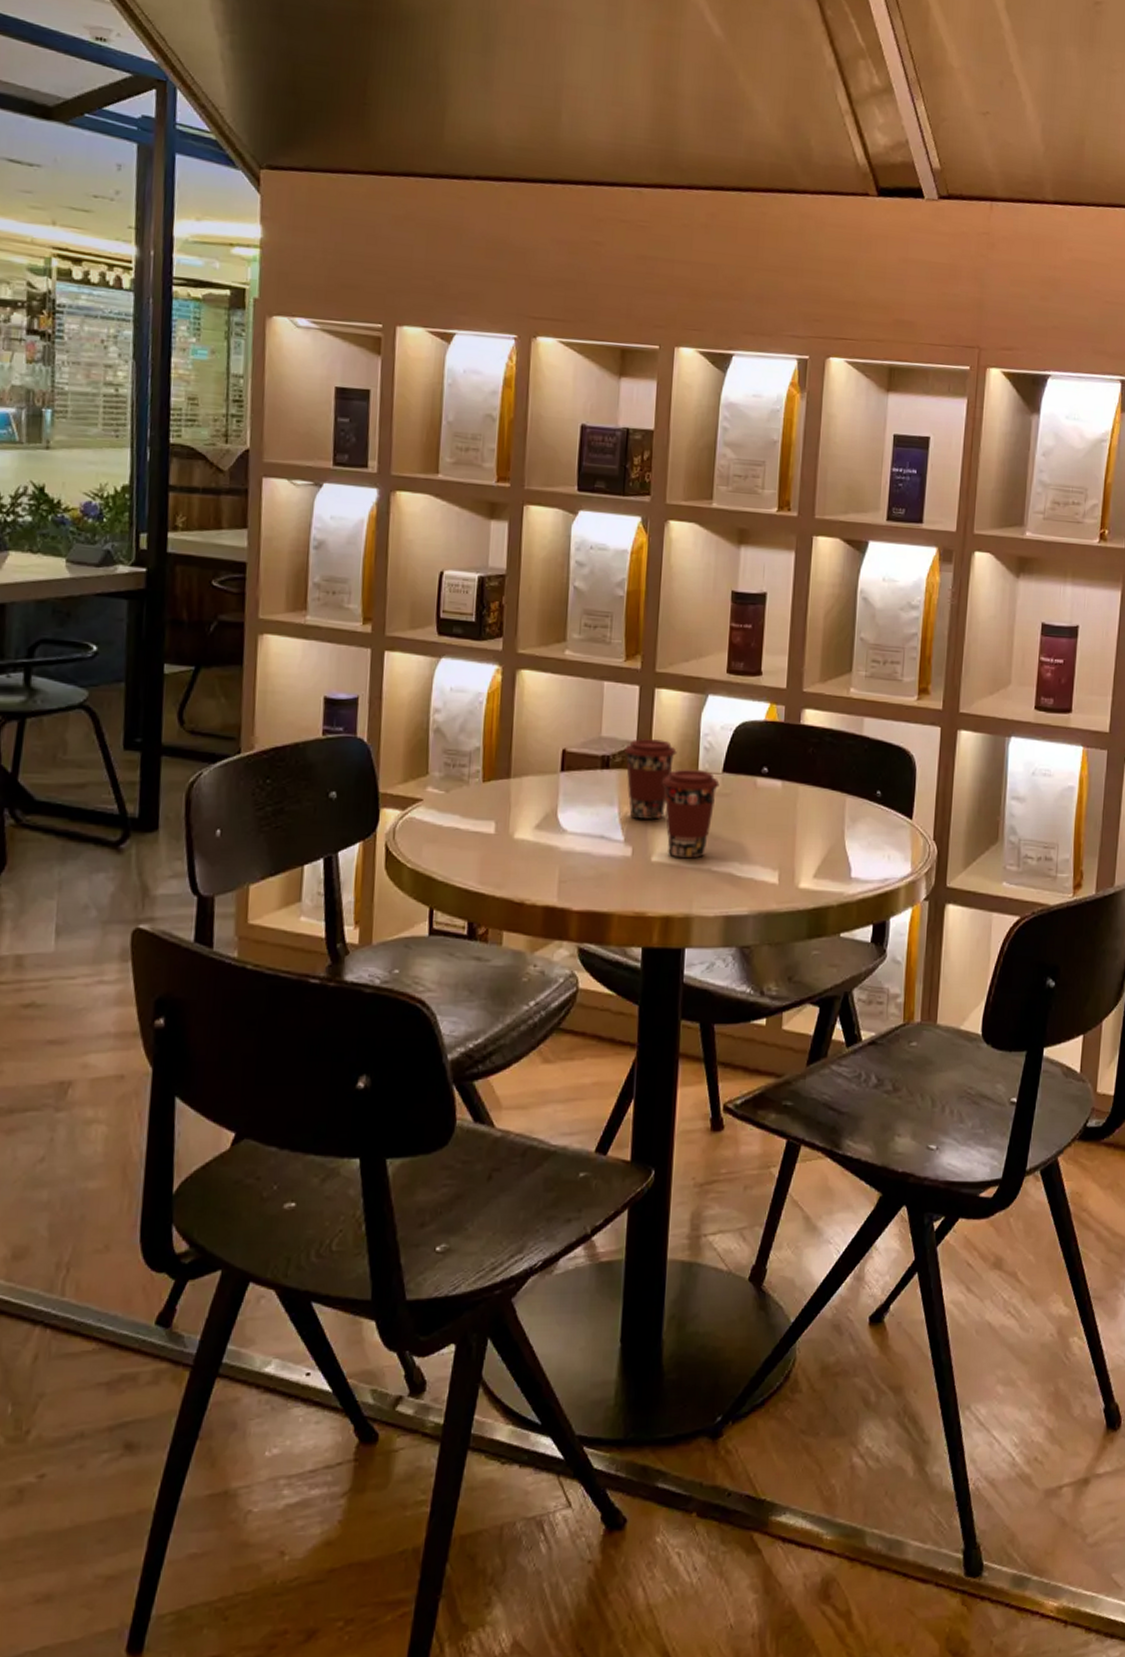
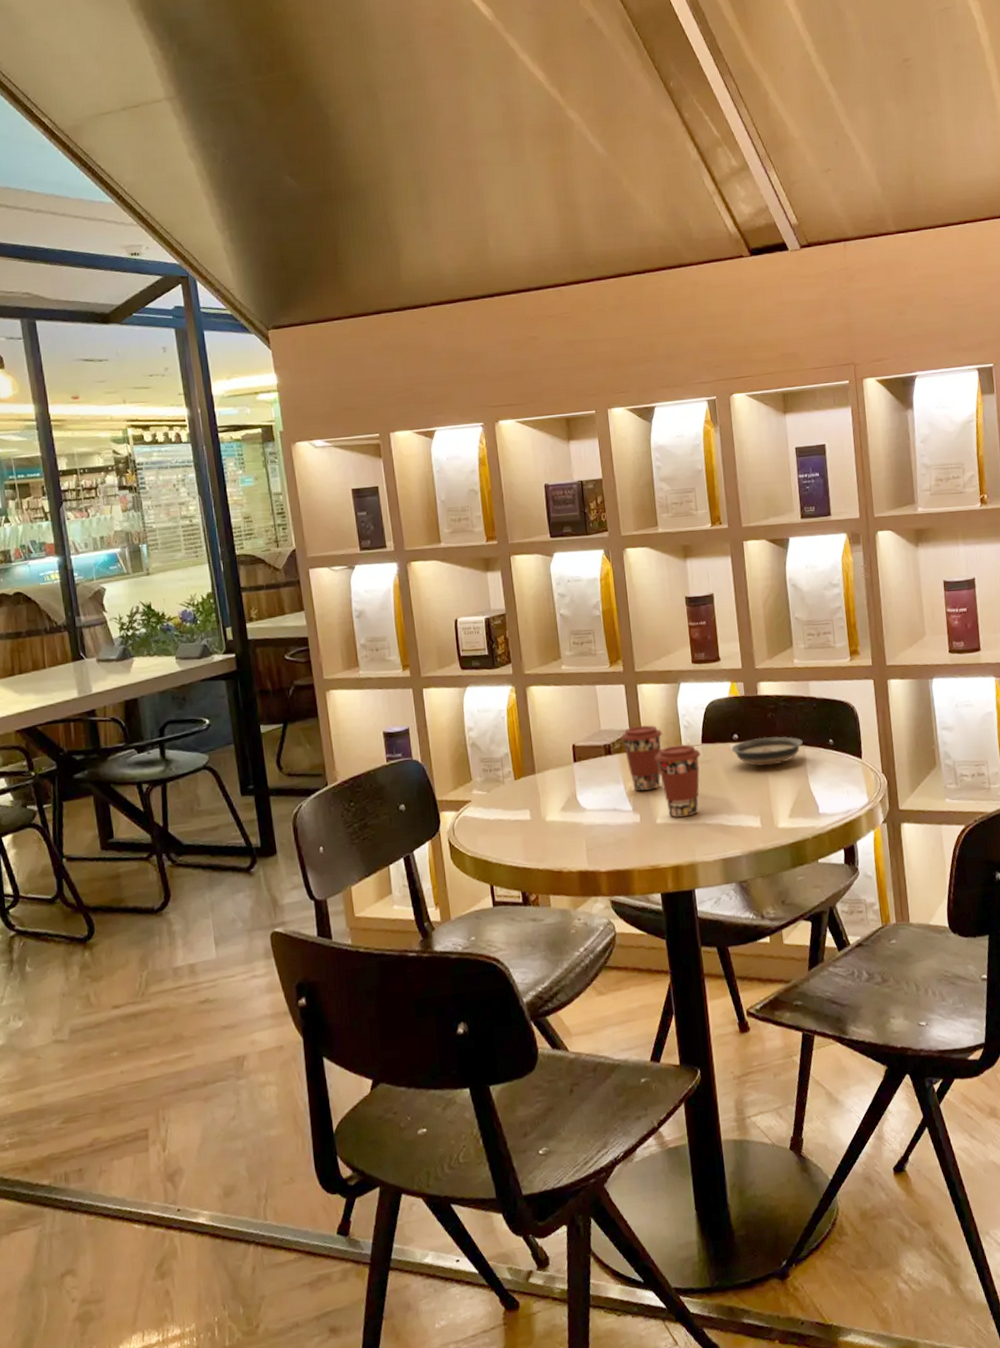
saucer: none [757,775,845,811] -> present [731,736,803,766]

